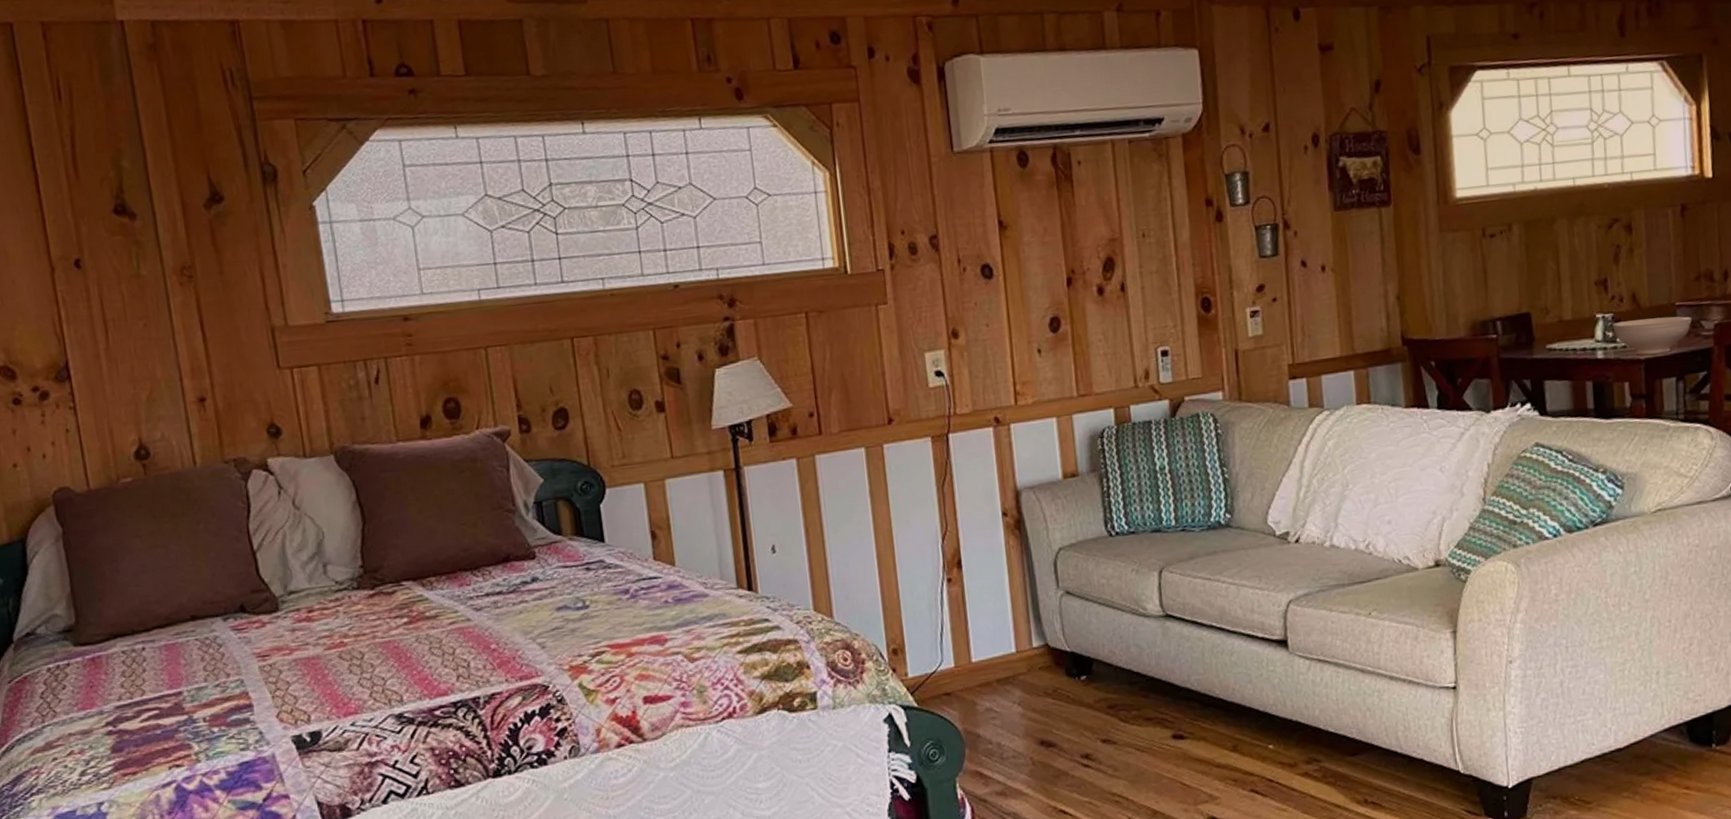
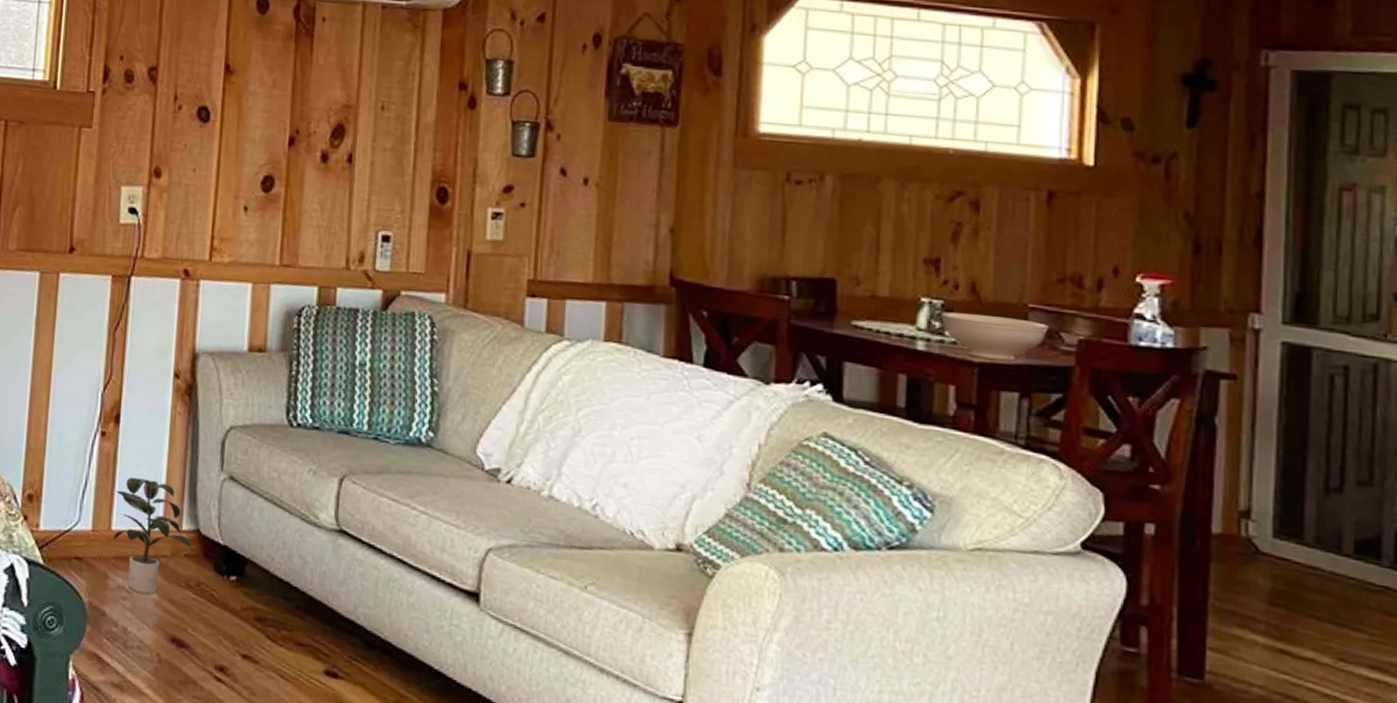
potted plant: none [970,610,1044,711] -> present [113,477,192,595]

